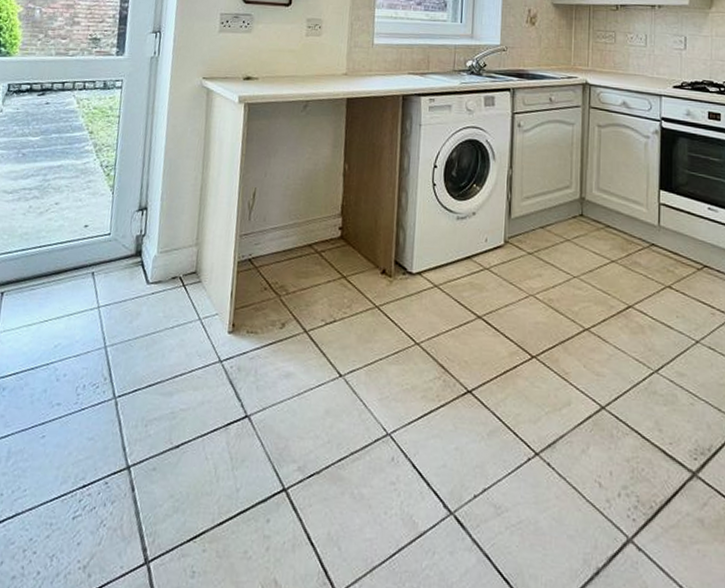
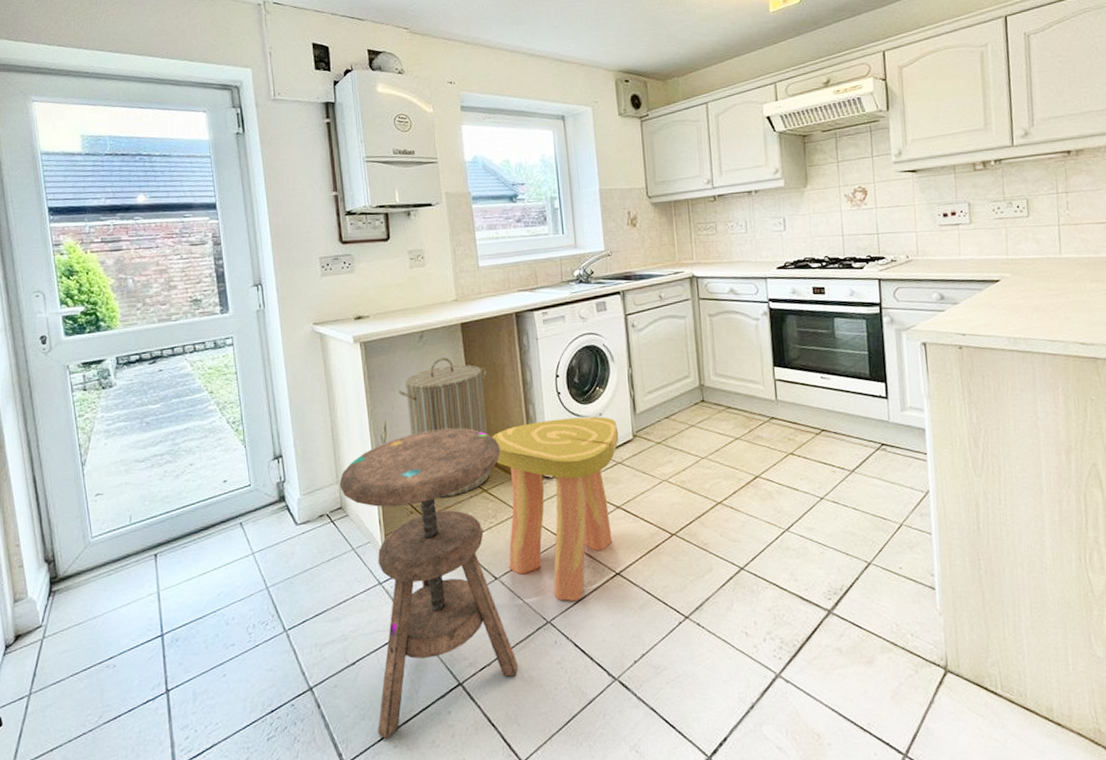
side table: none [189,204,367,541] -> present [339,428,519,740]
laundry hamper: none [273,130,365,279] -> present [398,357,492,498]
stool: none [356,211,490,416] -> present [491,416,619,602]

